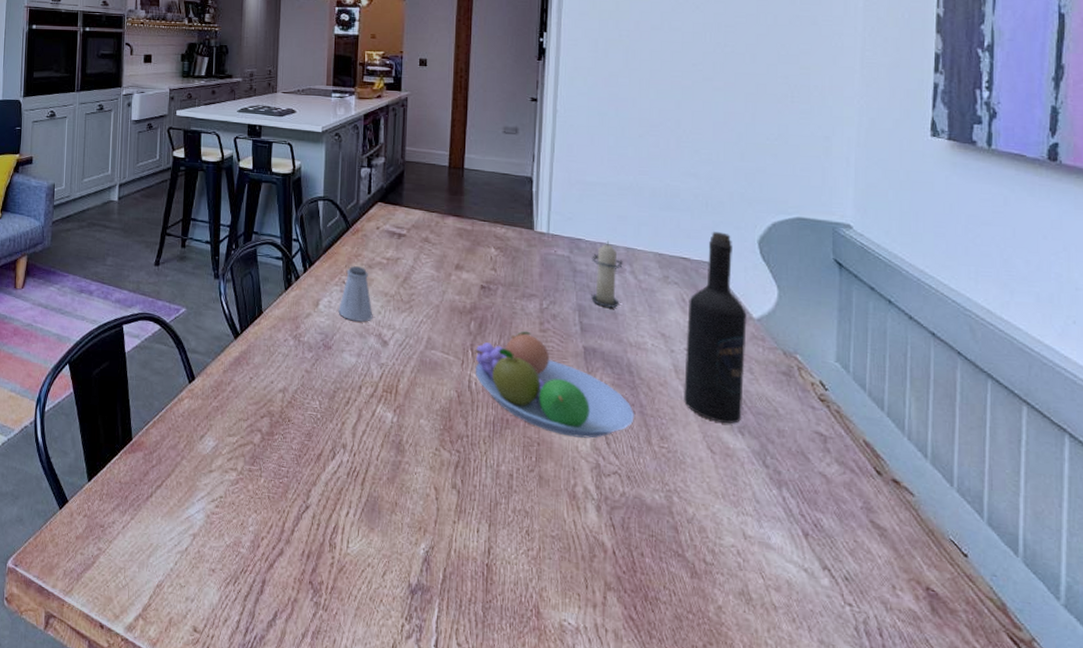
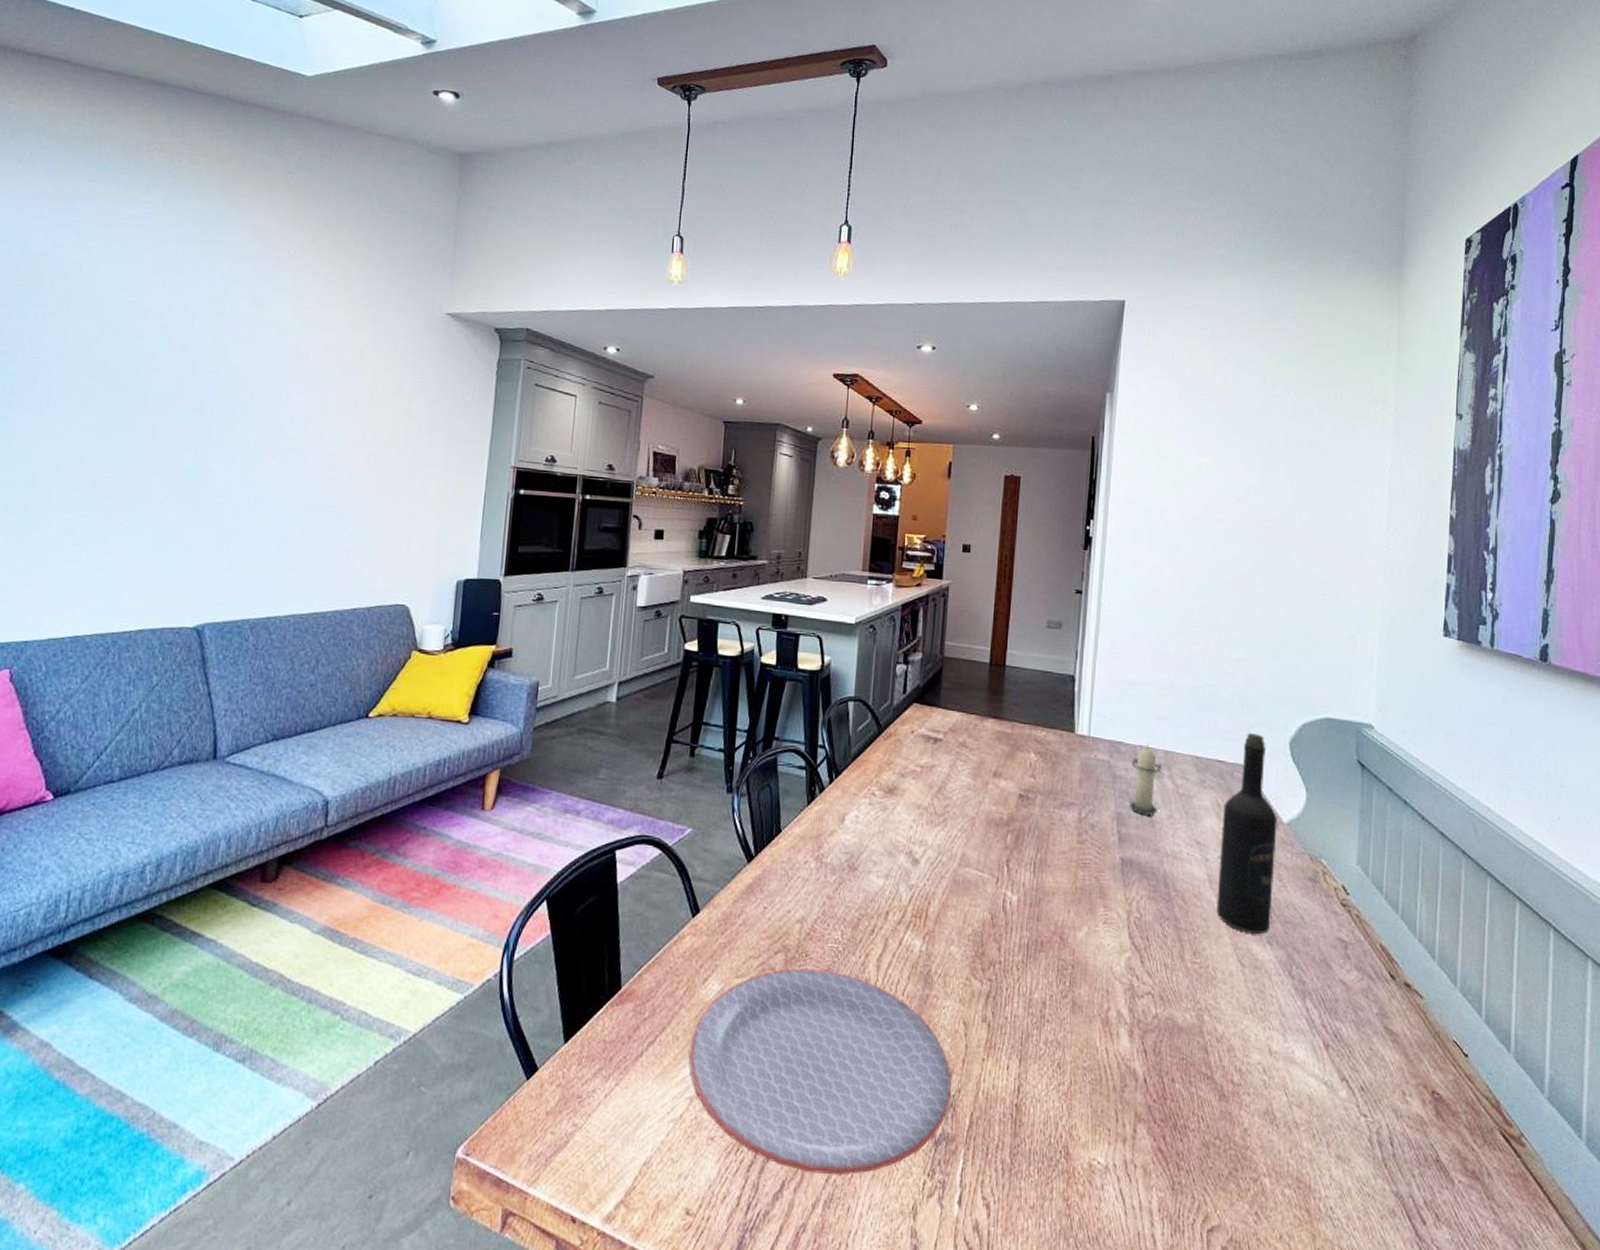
plate: none [190,431,426,612] -> present [688,968,952,1175]
saltshaker: present [338,266,373,323] -> none [866,775,904,839]
fruit bowl: present [474,331,634,438] -> none [1010,843,1169,958]

